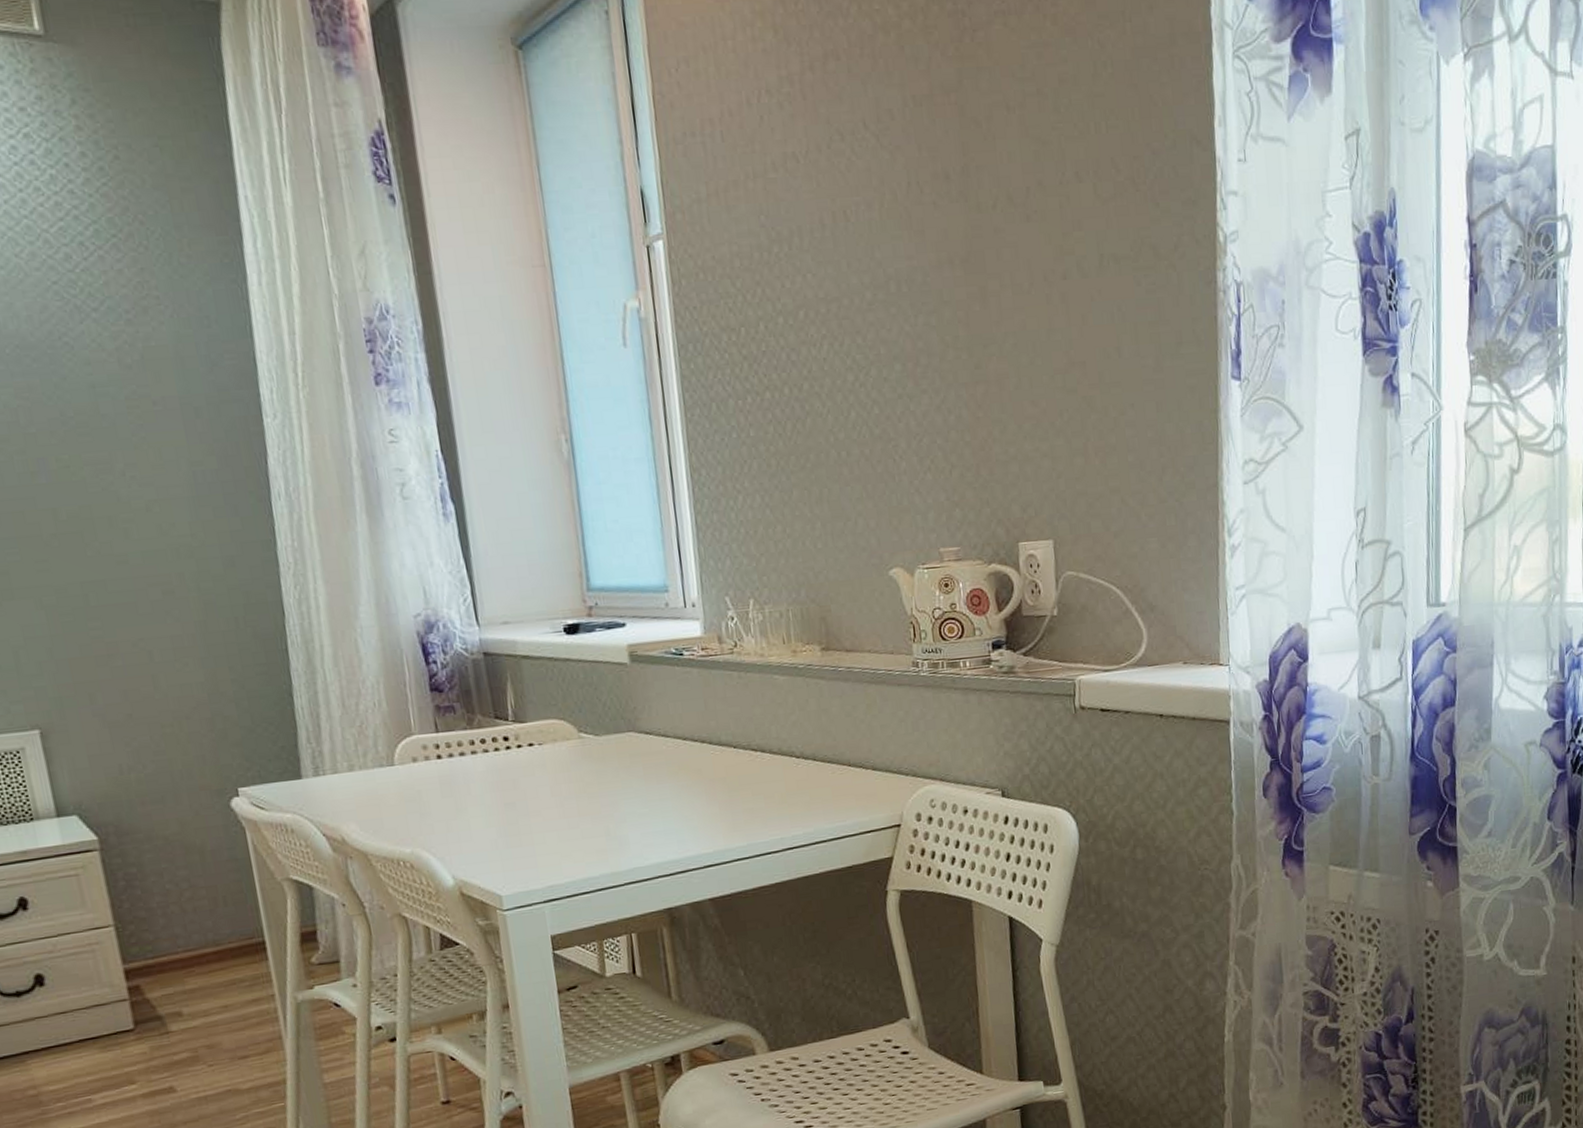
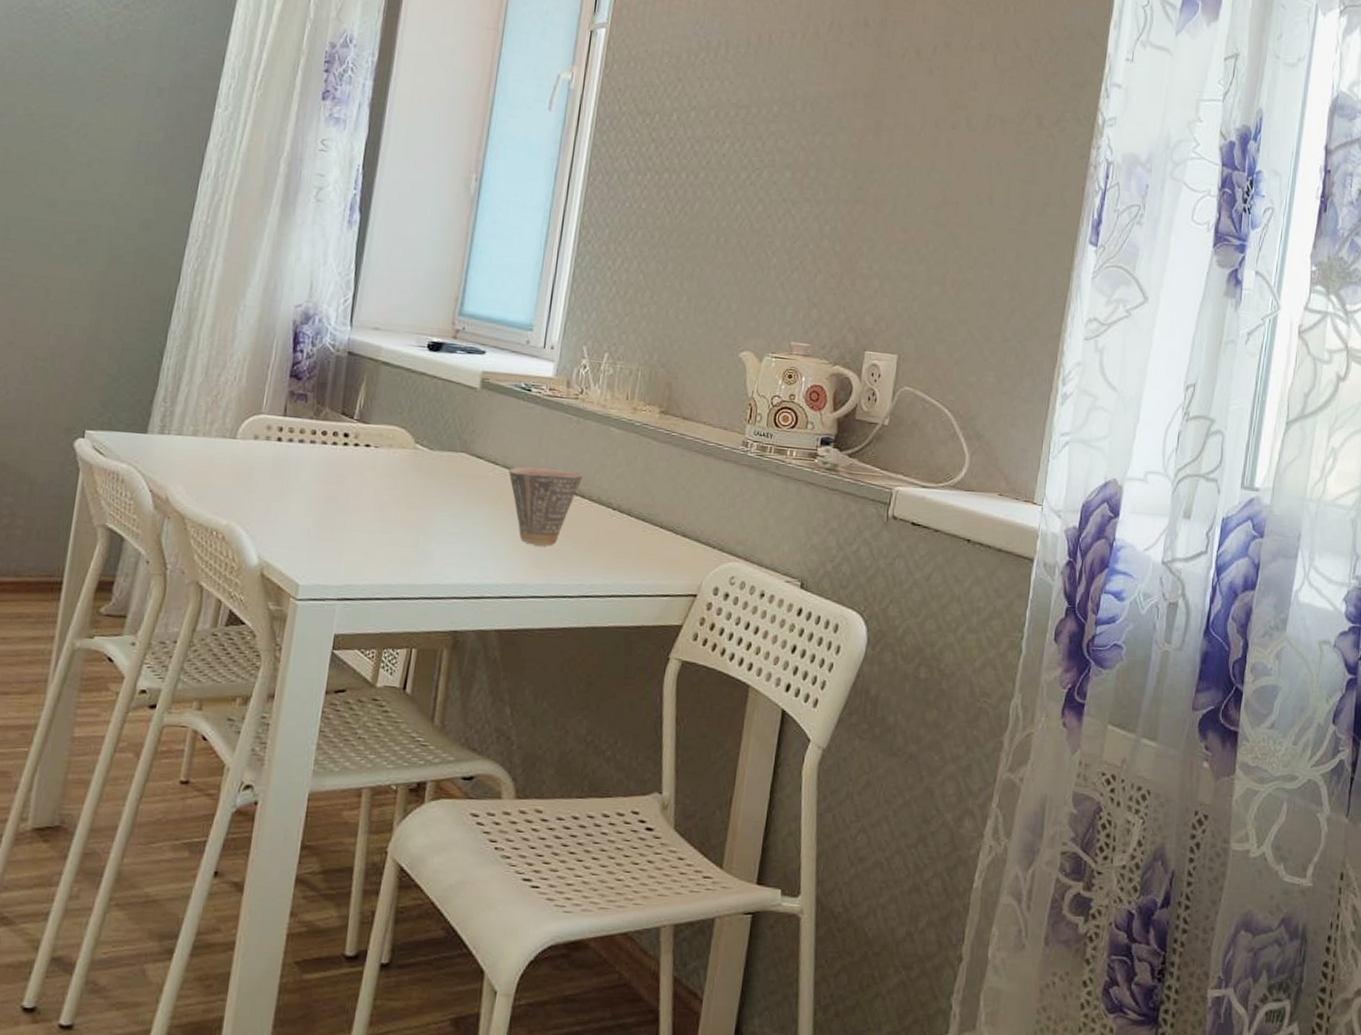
cup: none [681,727,758,810] -> present [508,466,583,547]

